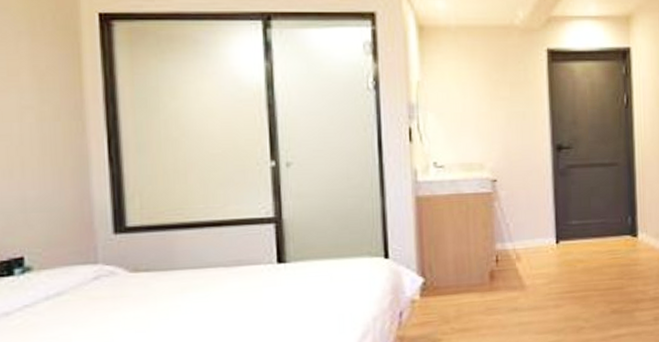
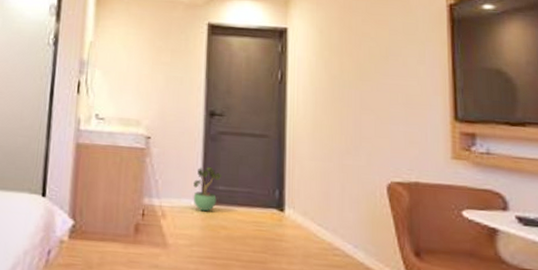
potted plant: none [546,202,575,248] -> present [193,166,222,212]

